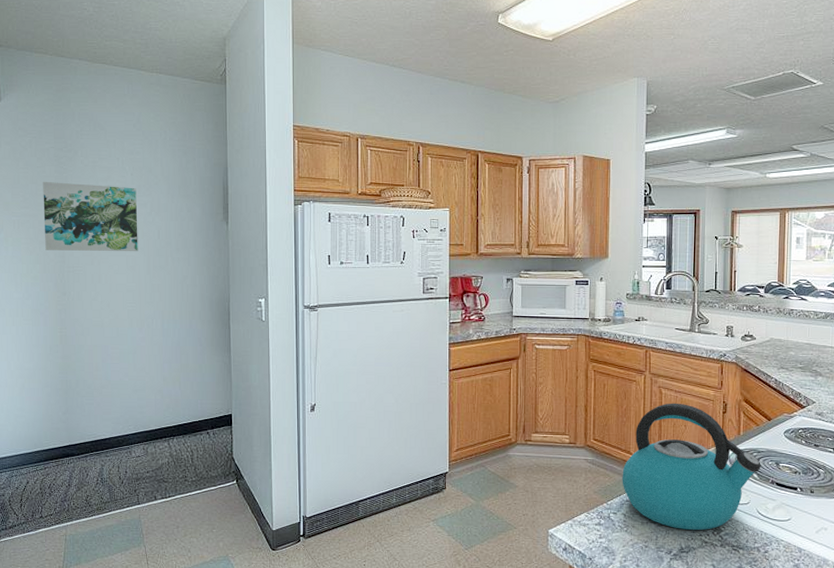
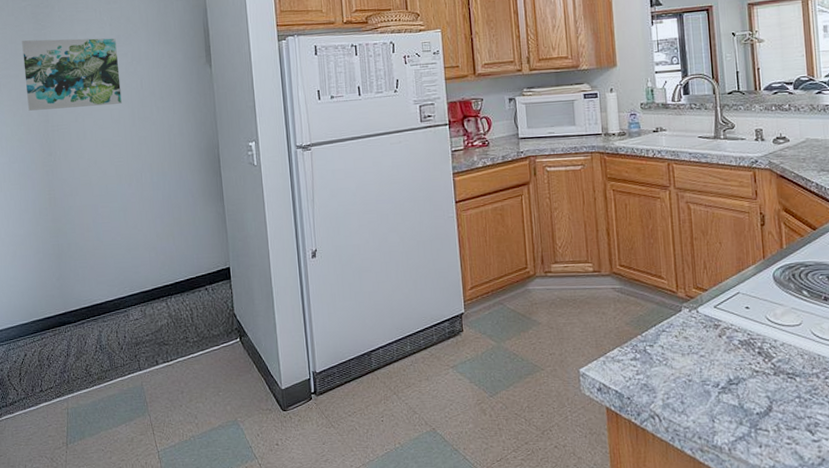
kettle: present [622,403,761,531] -> none [655,218,811,360]

